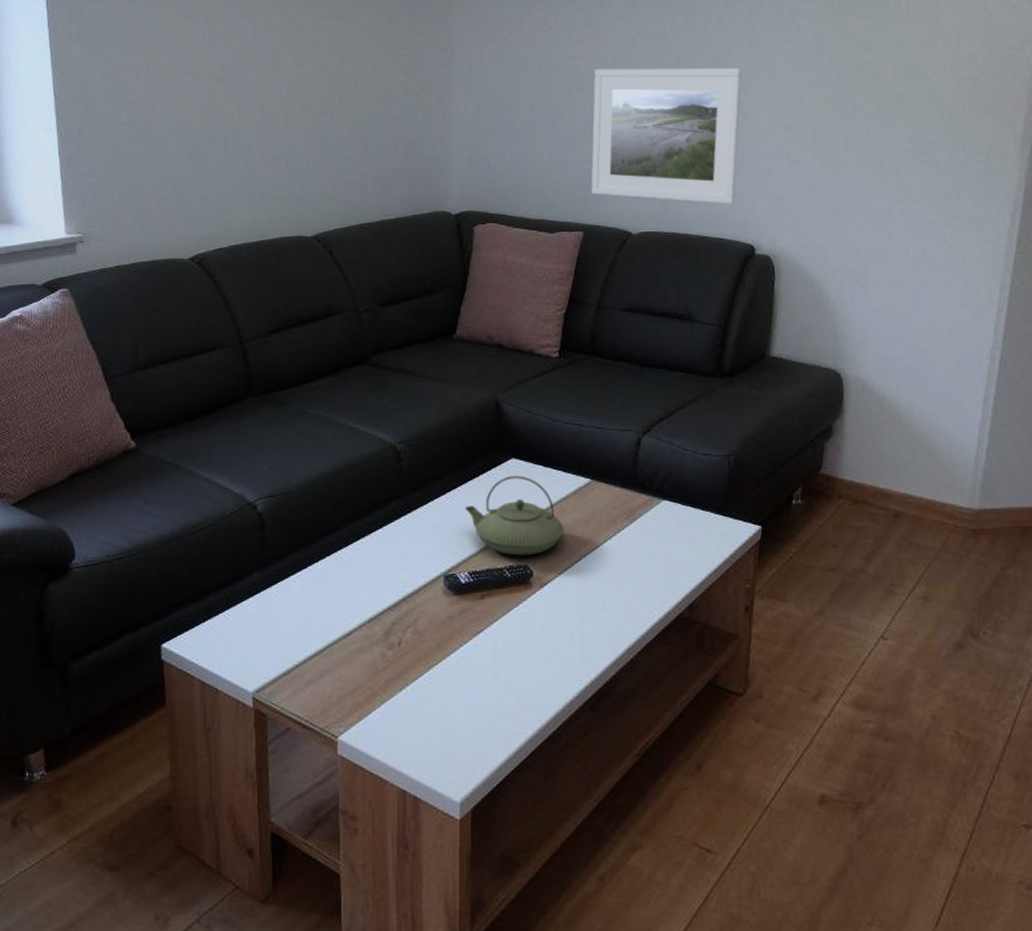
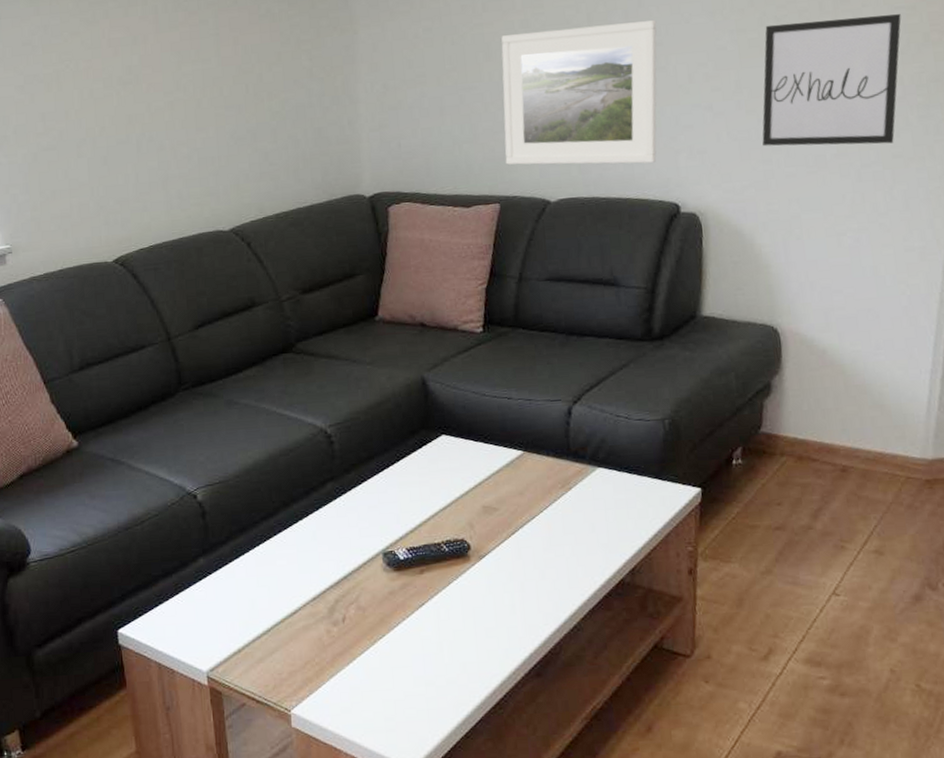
teapot: present [465,475,565,556] -> none [399,451,500,530]
wall art: none [834,83,966,204] -> present [762,14,901,147]

